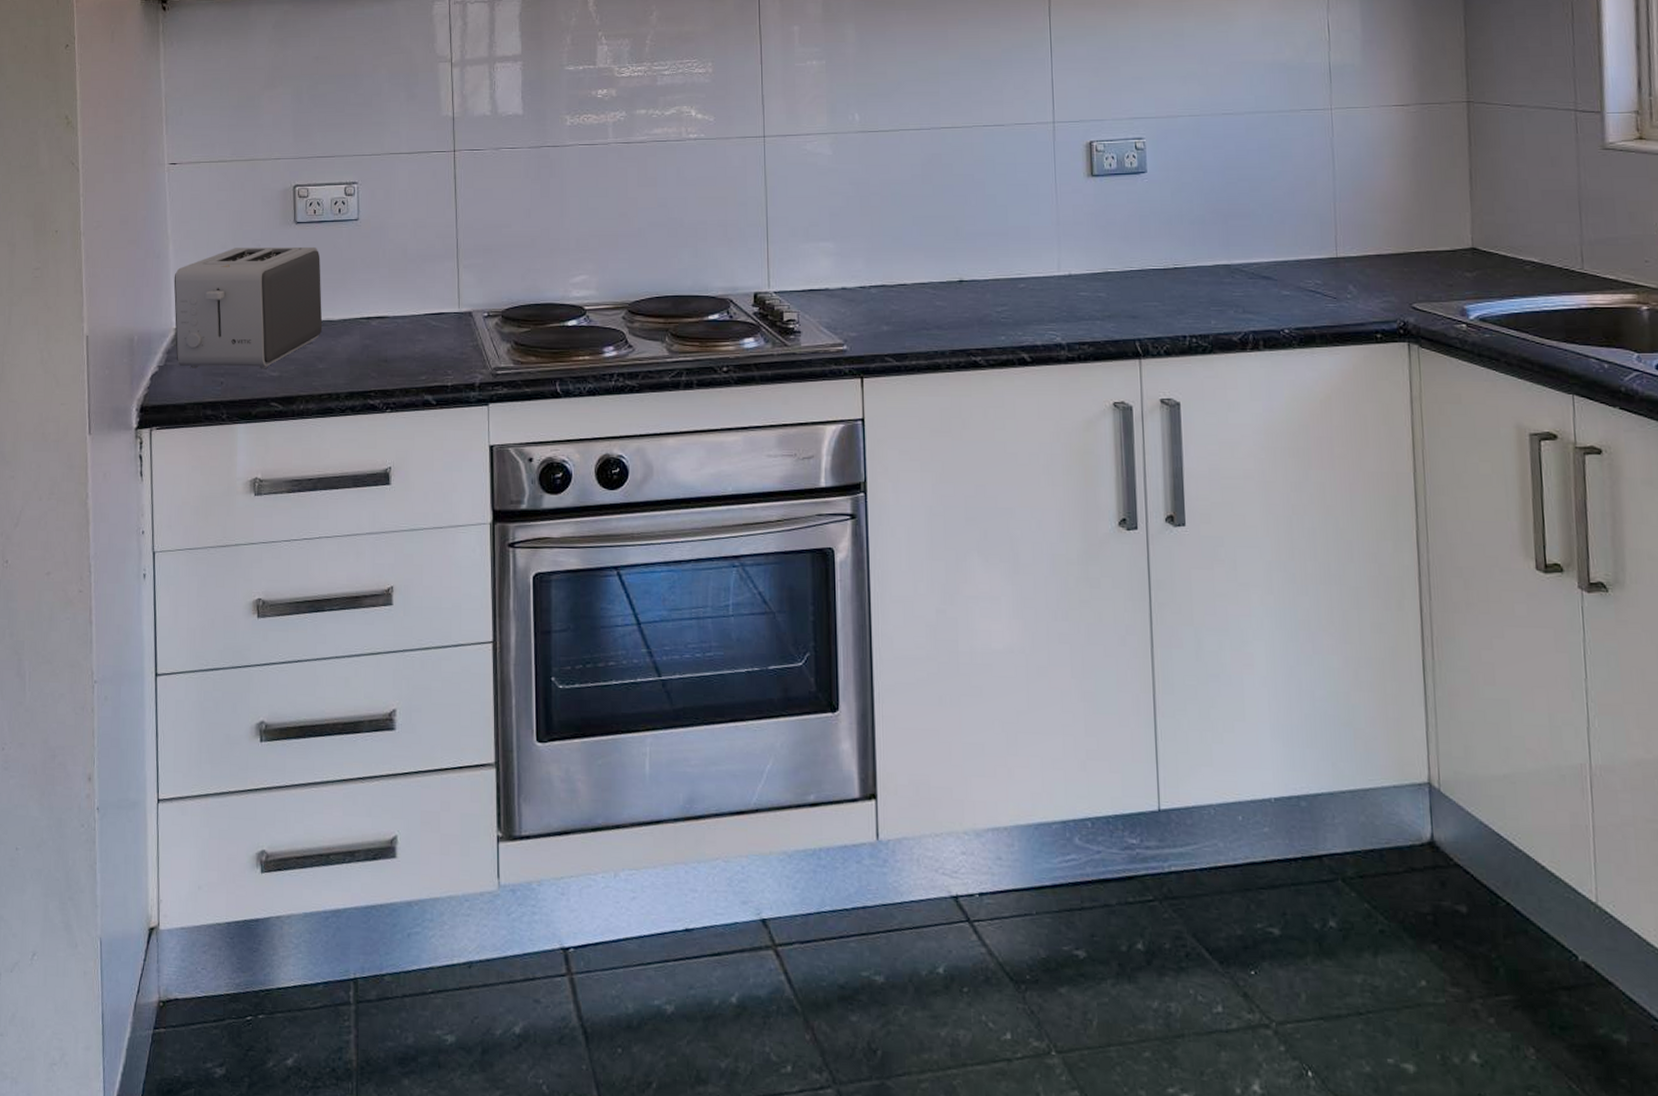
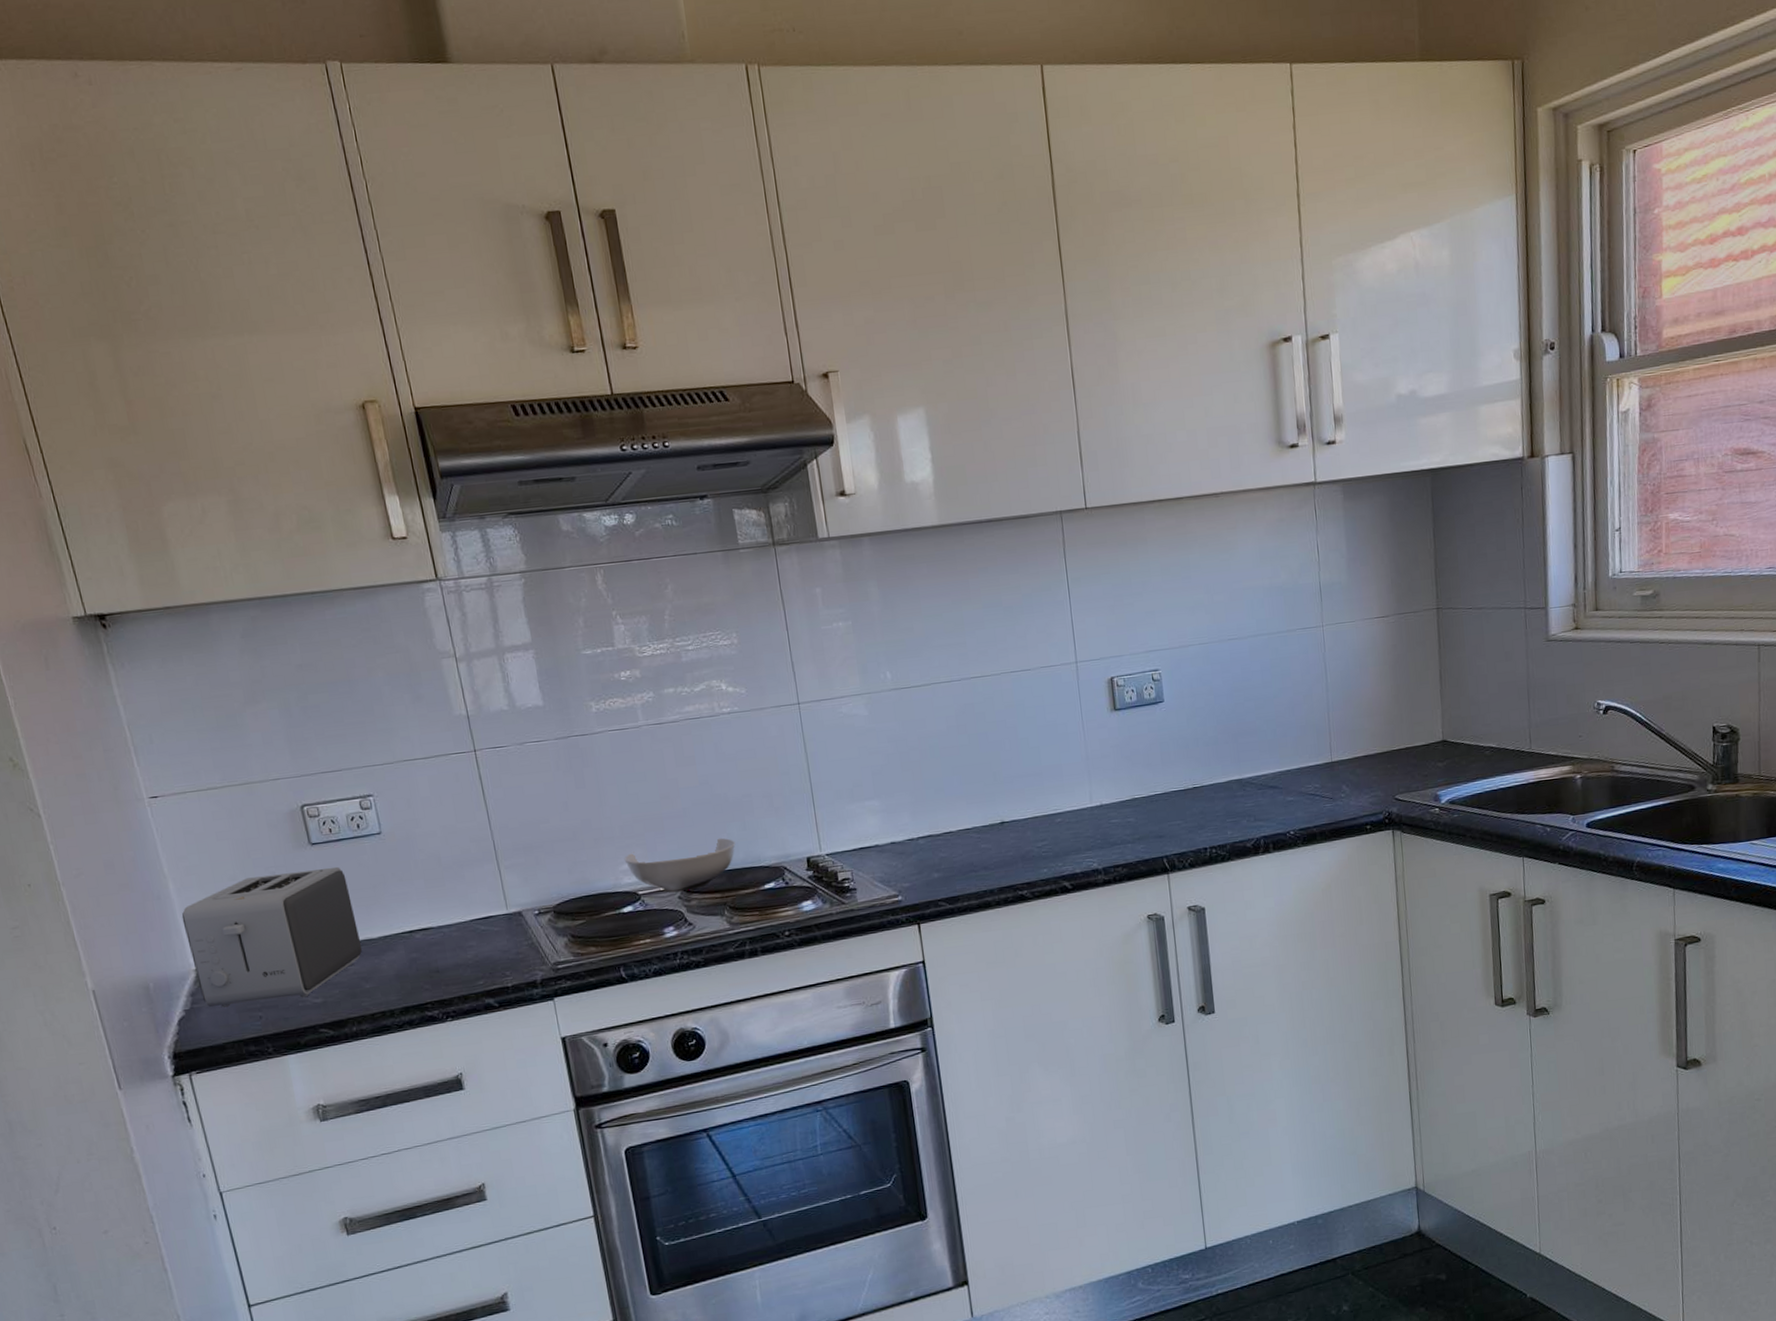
bowl: none [575,262,685,312] -> present [624,838,736,893]

